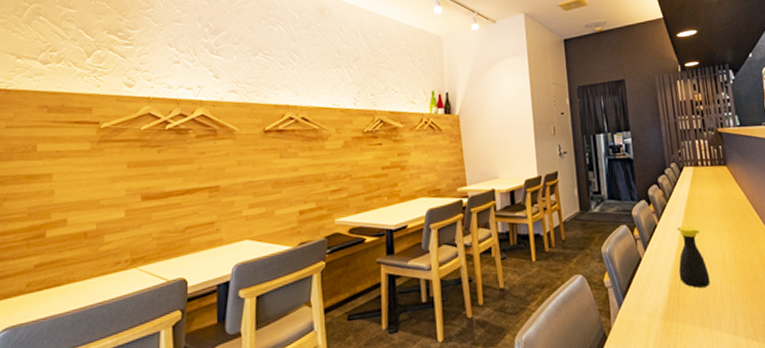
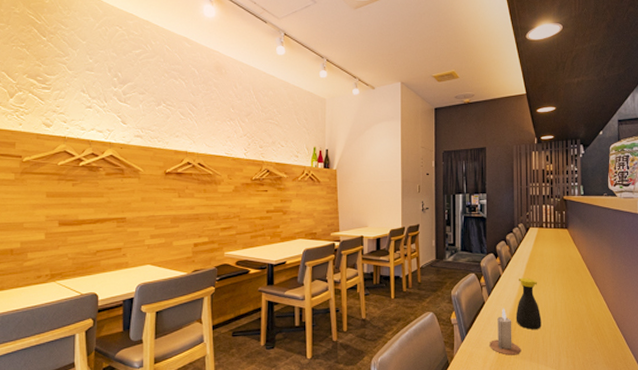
candle: none [652,264,690,322] -> present [490,308,521,355]

